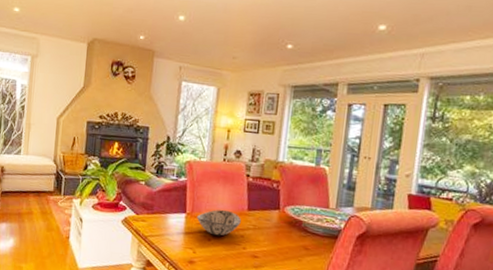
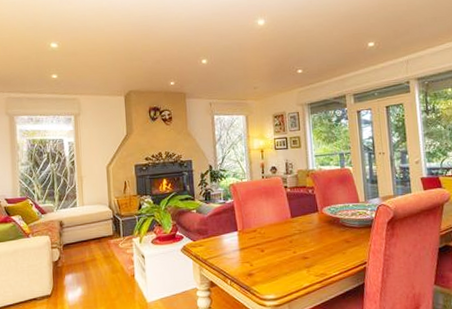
decorative bowl: present [196,209,241,236] -> none [247,221,287,246]

